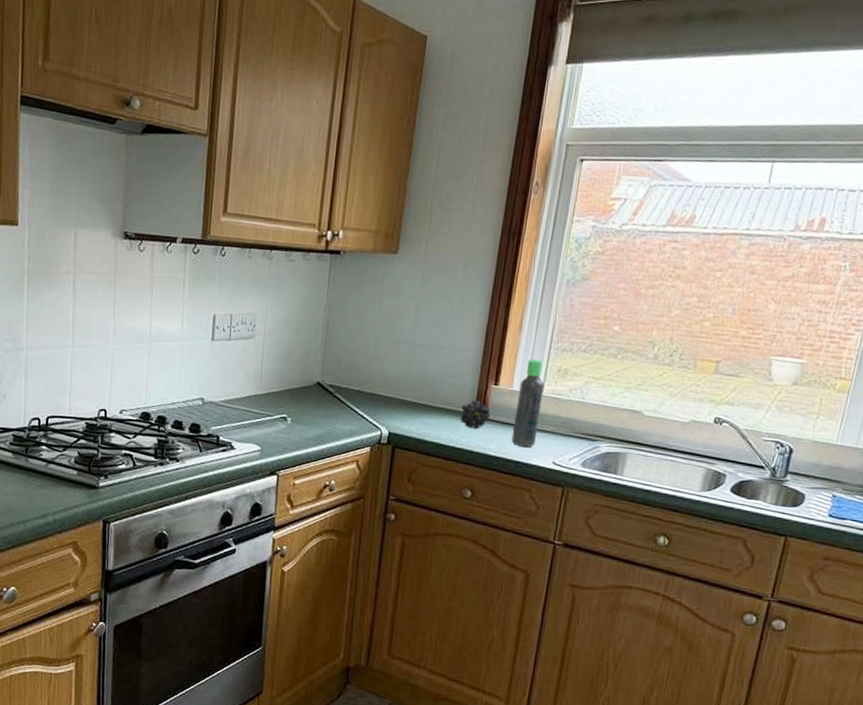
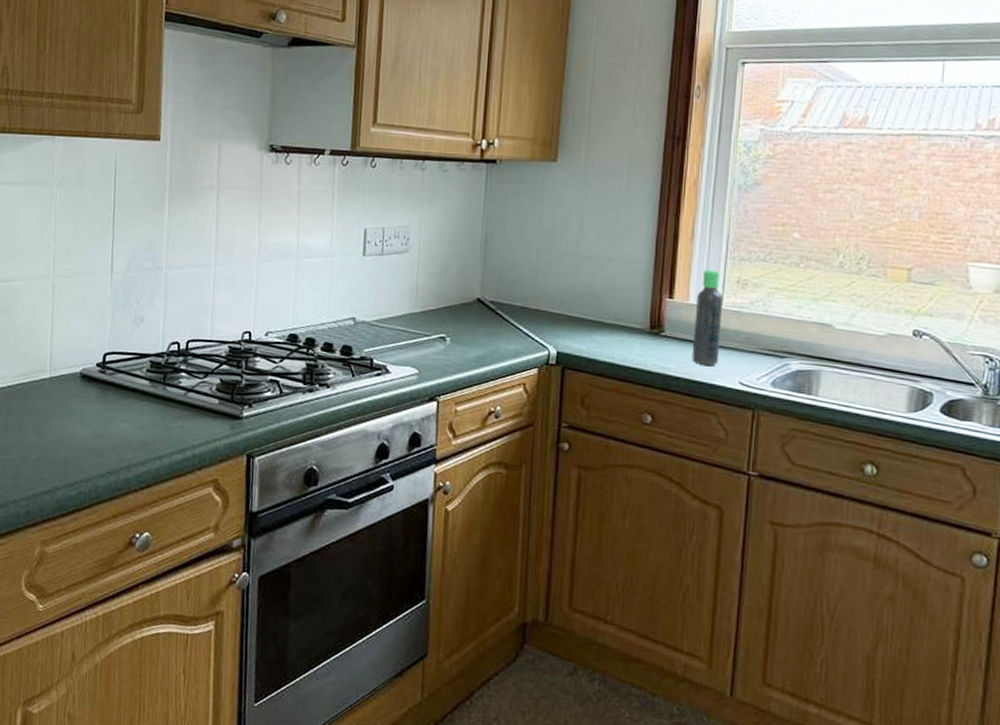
fruit: present [460,400,492,429] -> none [634,314,668,347]

